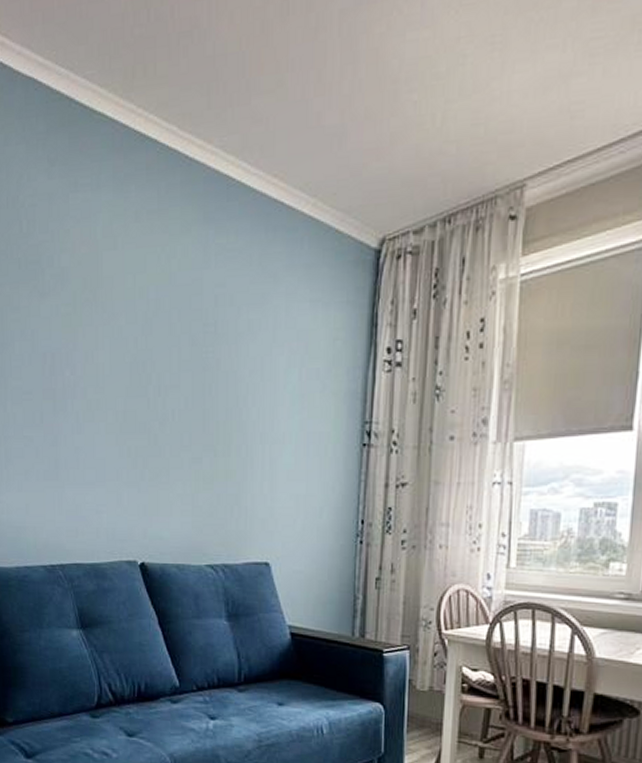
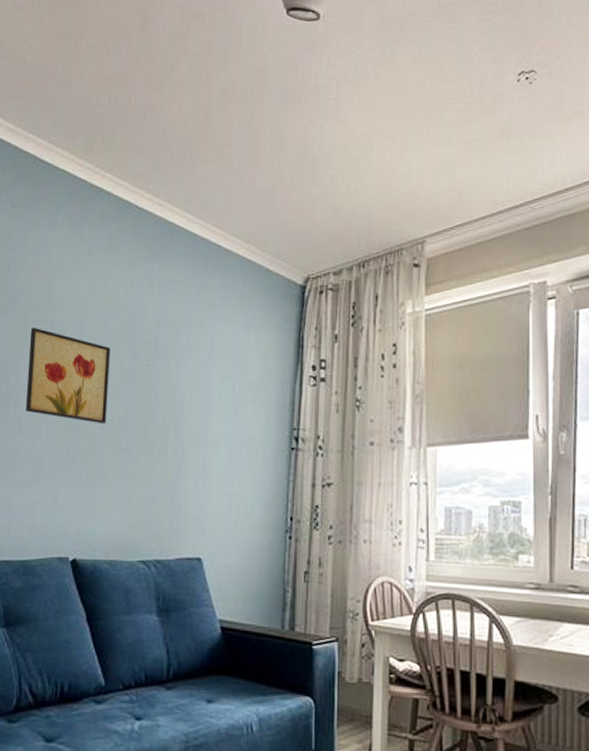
wall art: none [81,311,167,420] -> present [25,328,110,424]

